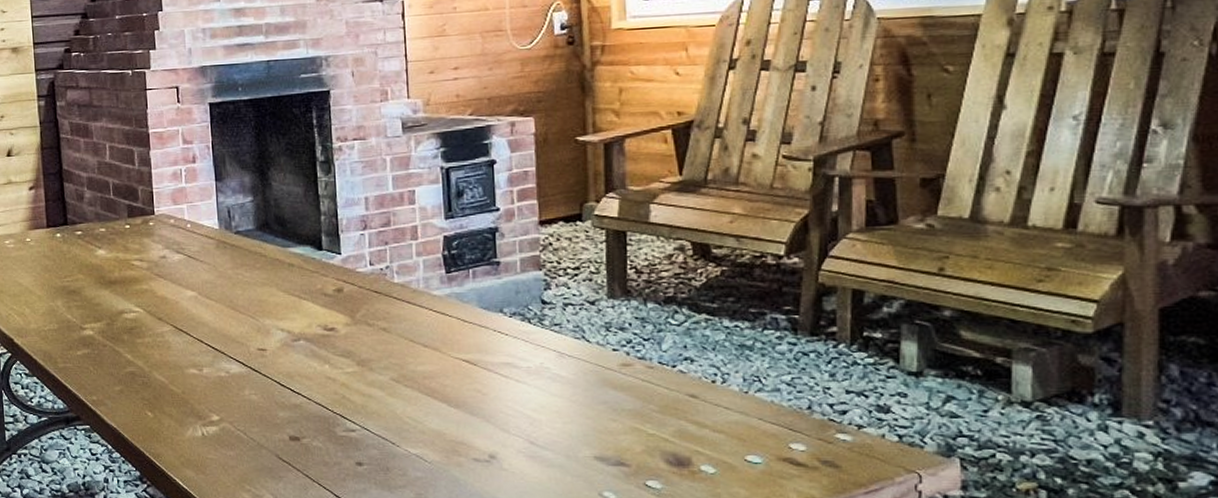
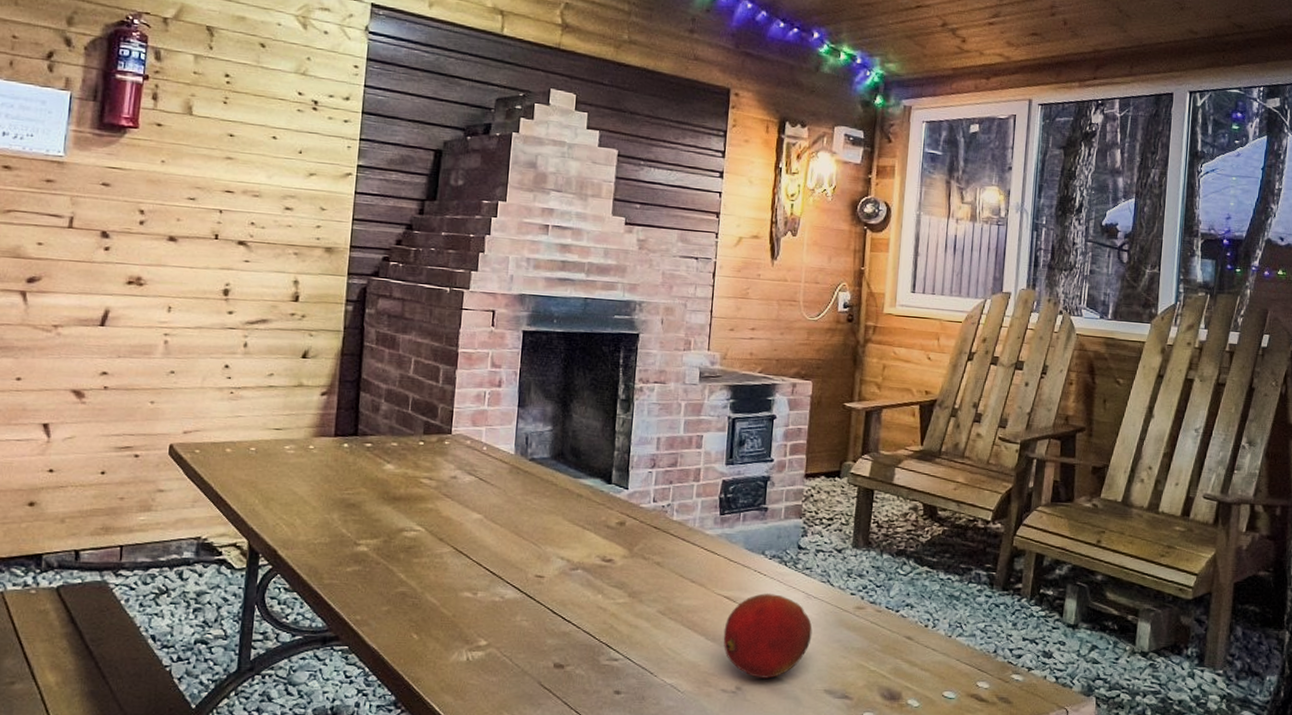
fruit: none [467,354,571,446] -> present [723,593,813,679]

